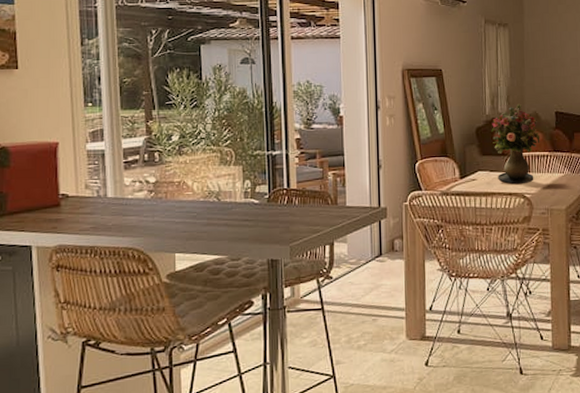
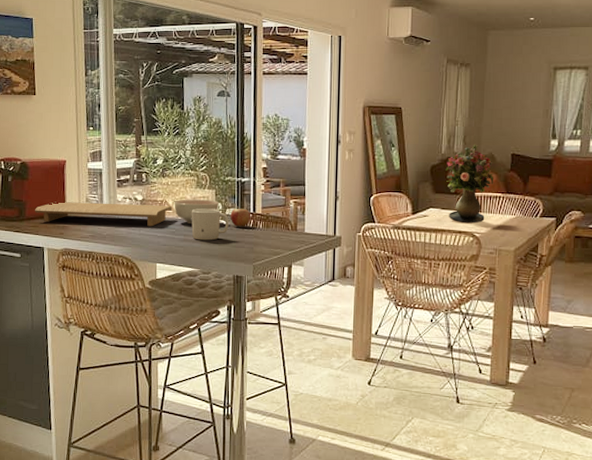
cutting board: none [18,186,193,216] -> present [34,202,173,227]
bowl: none [194,177,247,206] -> present [174,199,219,225]
mug: none [215,187,260,223] -> present [191,208,229,241]
fruit: none [261,182,285,205] -> present [230,206,251,227]

